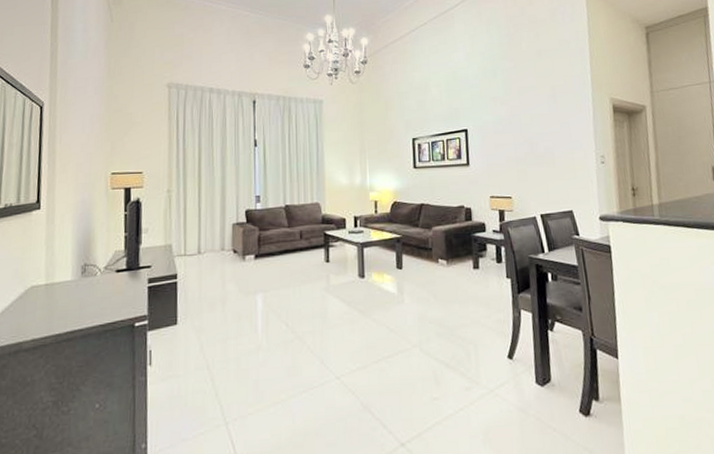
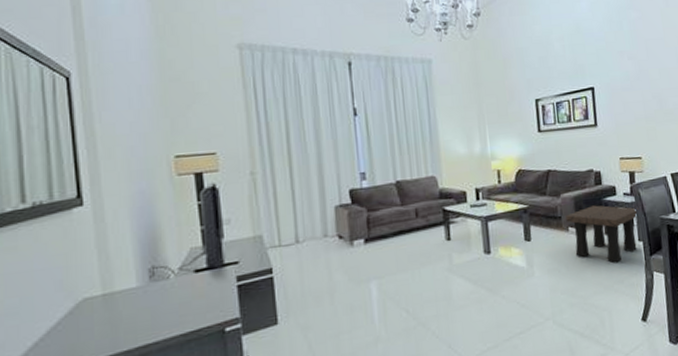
side table: none [436,240,507,298] -> present [566,205,639,263]

